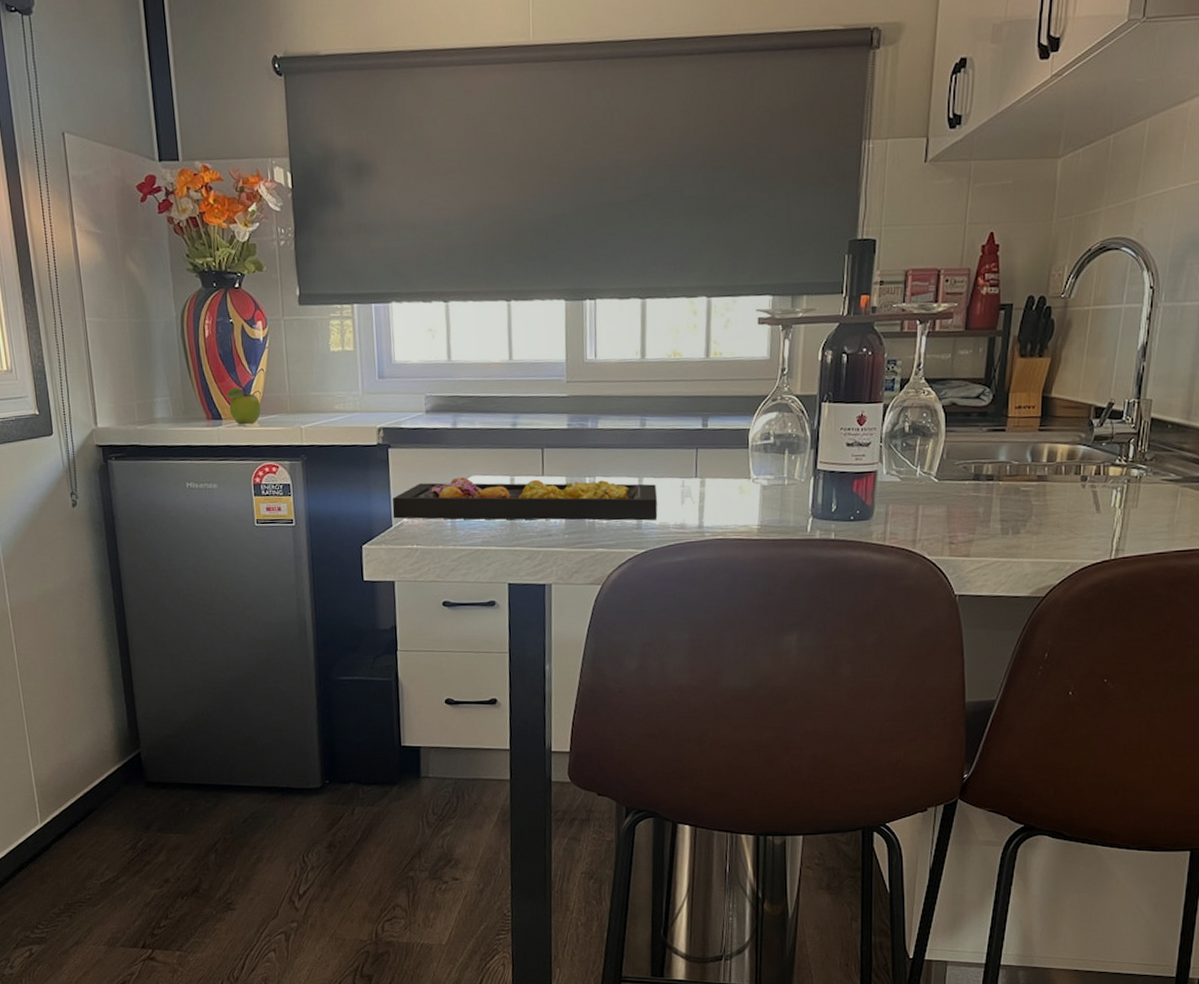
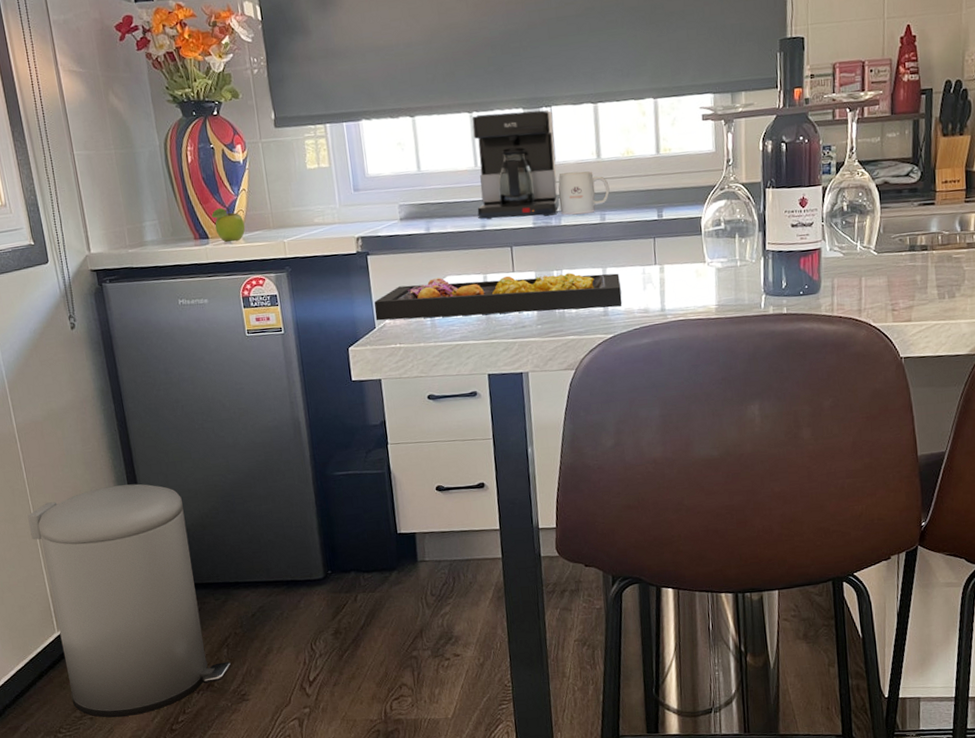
pedal bin: none [16,674,219,917] -> present [27,483,232,718]
coffee maker: none [508,302,597,418] -> present [472,110,560,220]
mug: none [597,371,653,419] -> present [558,171,610,216]

